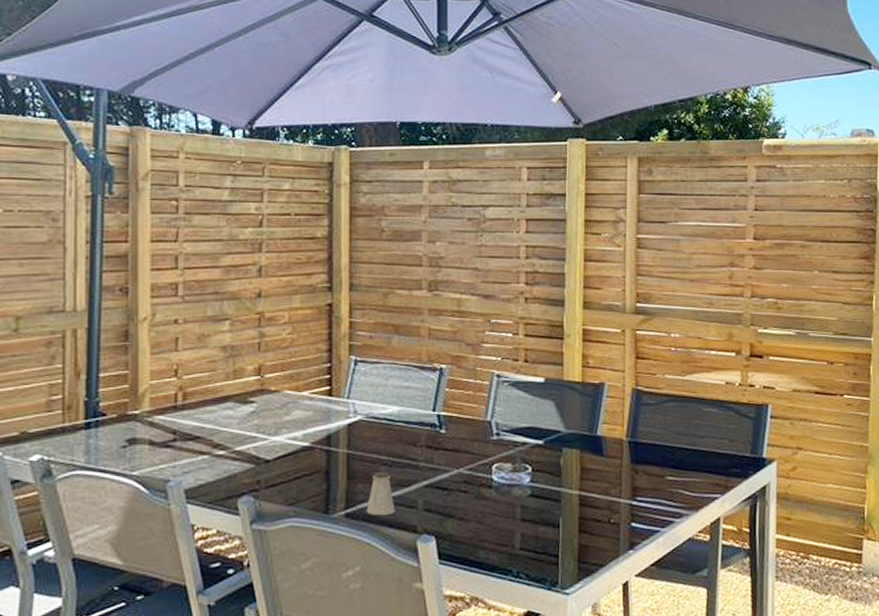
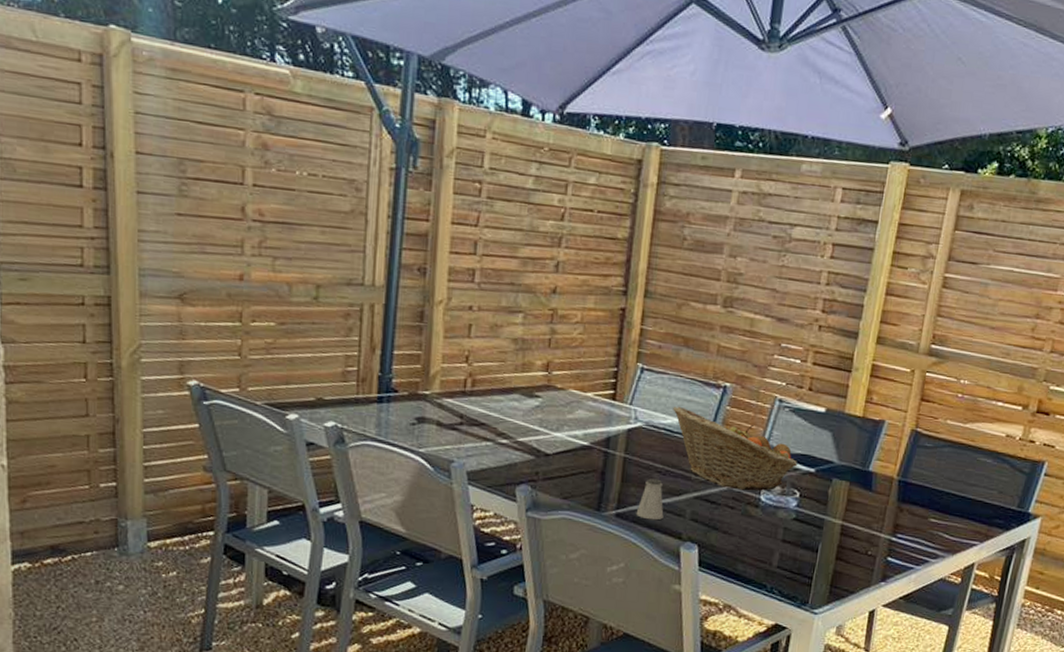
fruit basket: none [391,394,526,473] -> present [673,406,798,491]

